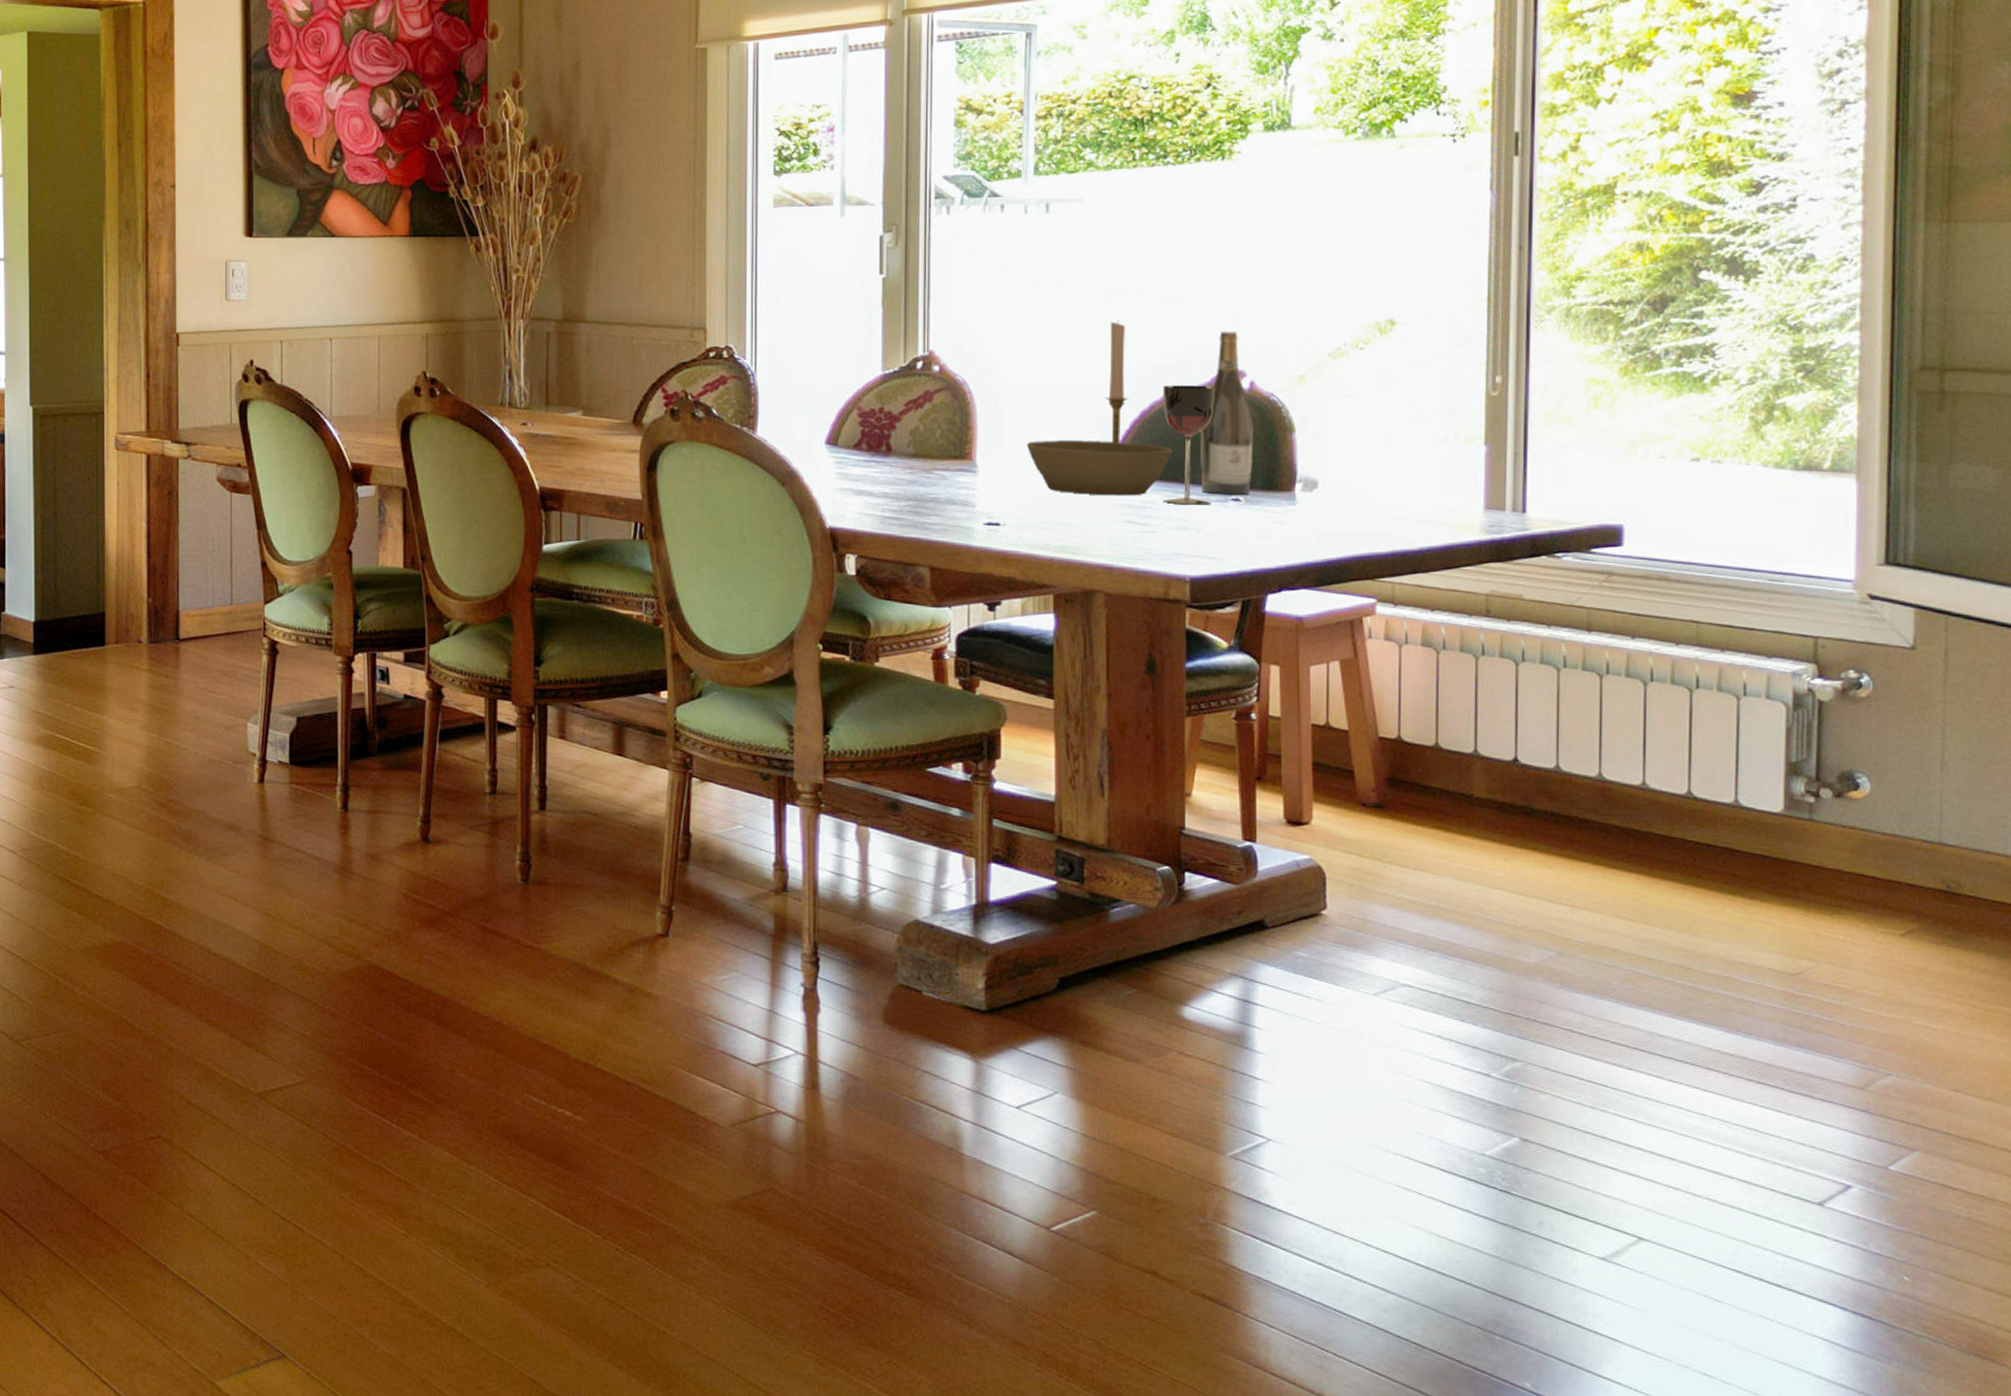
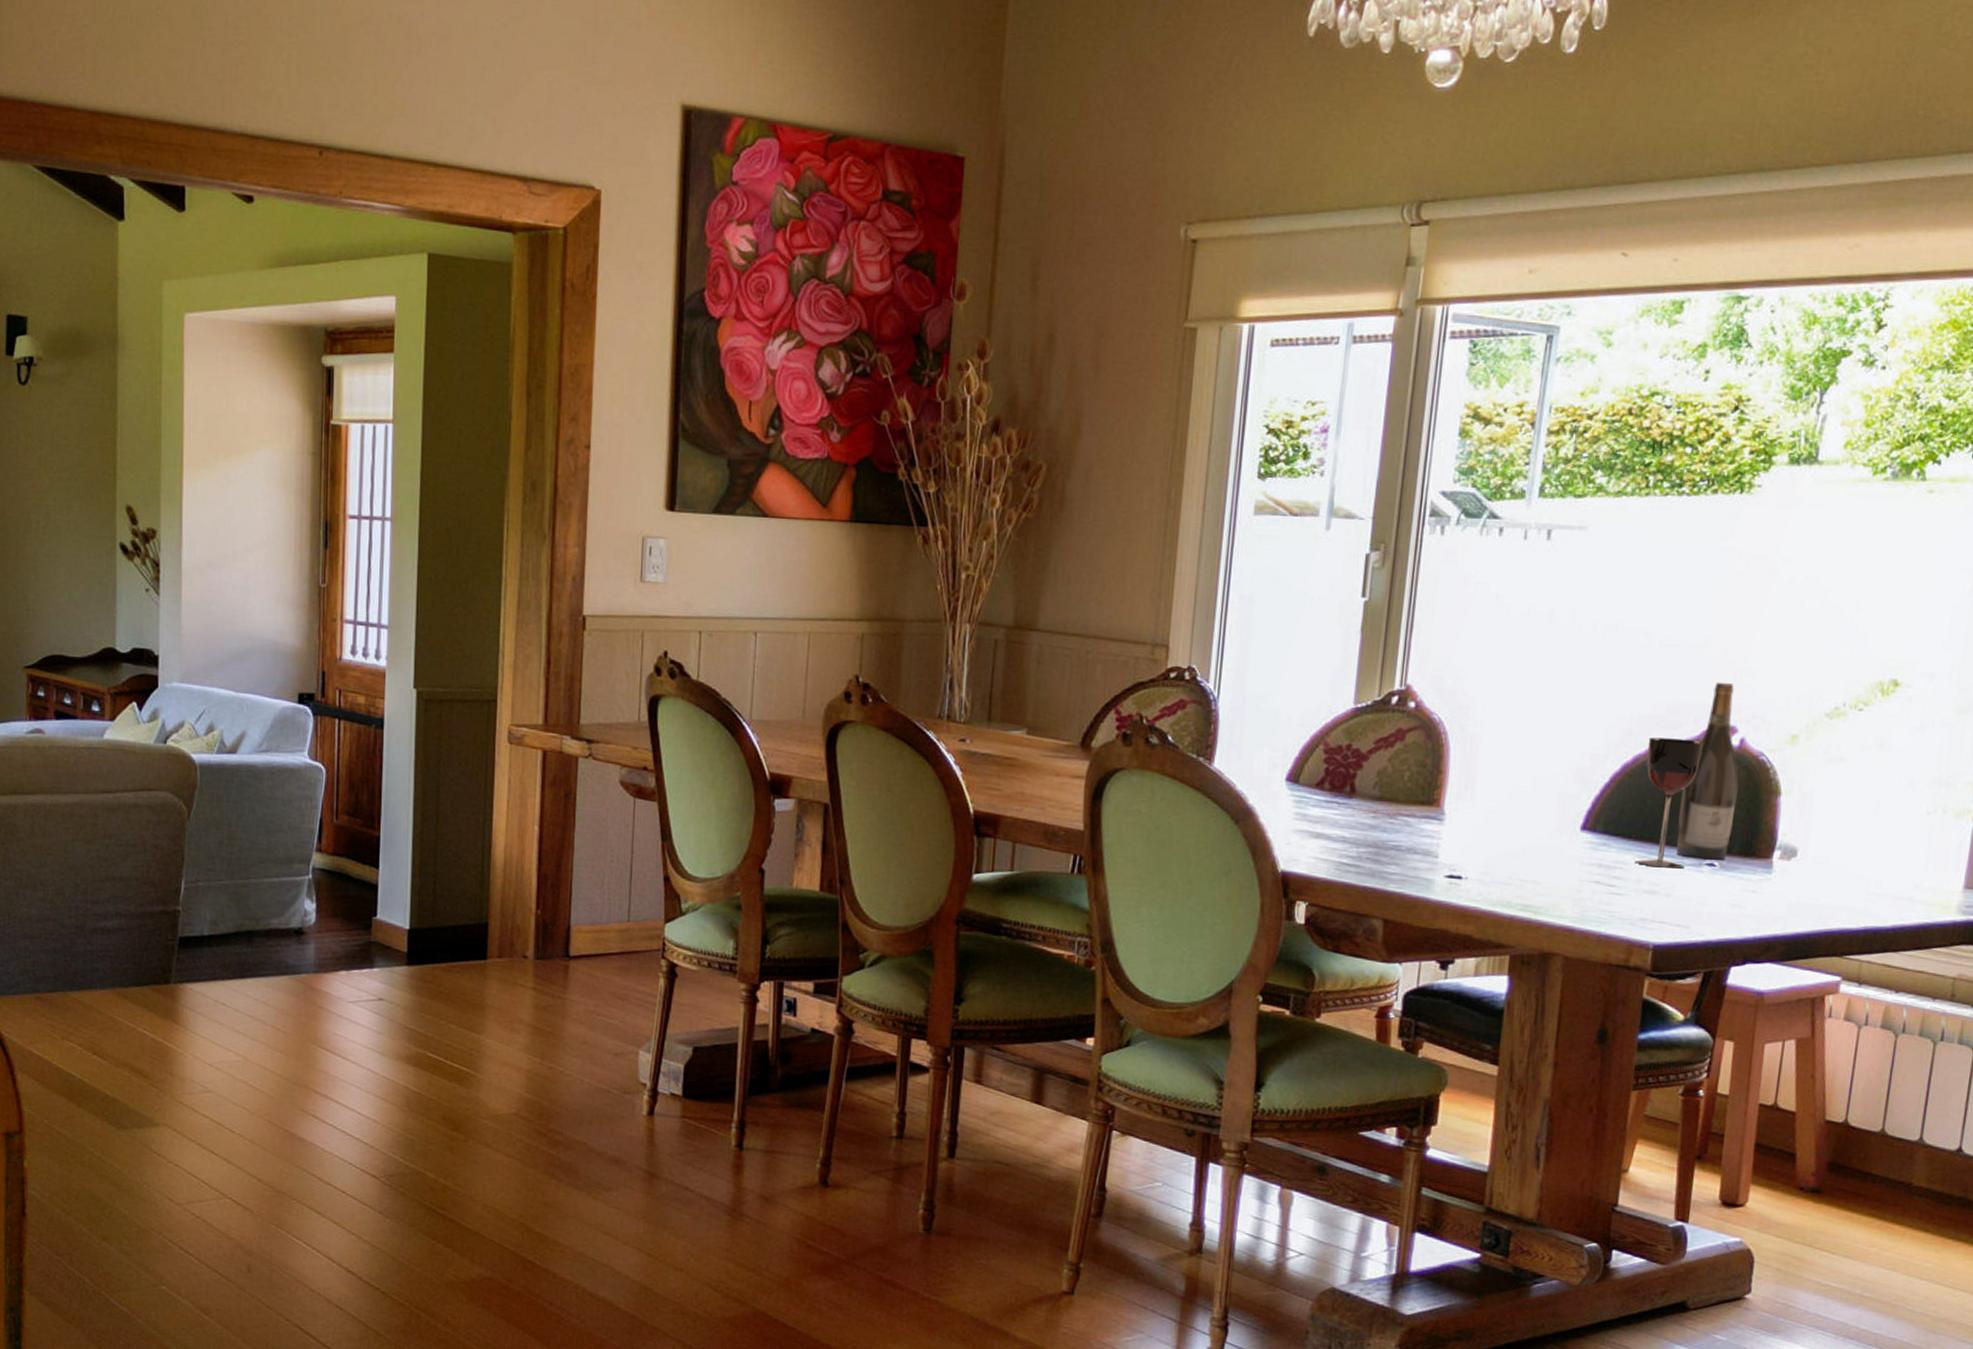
bowl: present [1026,439,1173,496] -> none [1498,789,1652,855]
candlestick: present [1104,320,1129,443] -> none [1586,663,1617,797]

